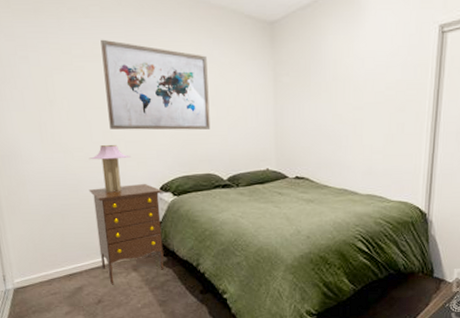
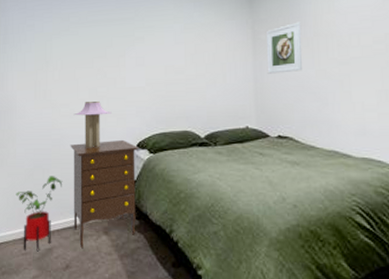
house plant: none [35,221,86,291] -> present [16,176,63,252]
wall art: present [100,39,211,130] -> none [95,7,189,88]
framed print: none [287,65,321,118] -> present [265,21,303,74]

